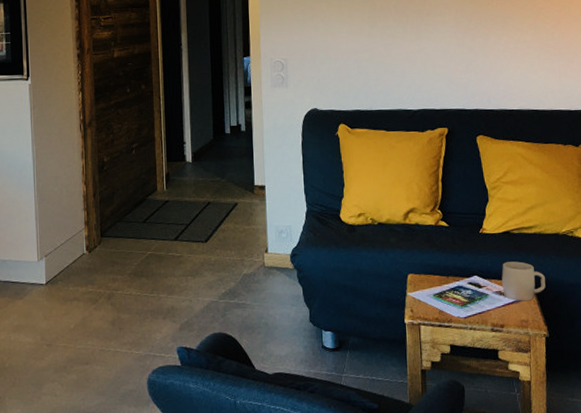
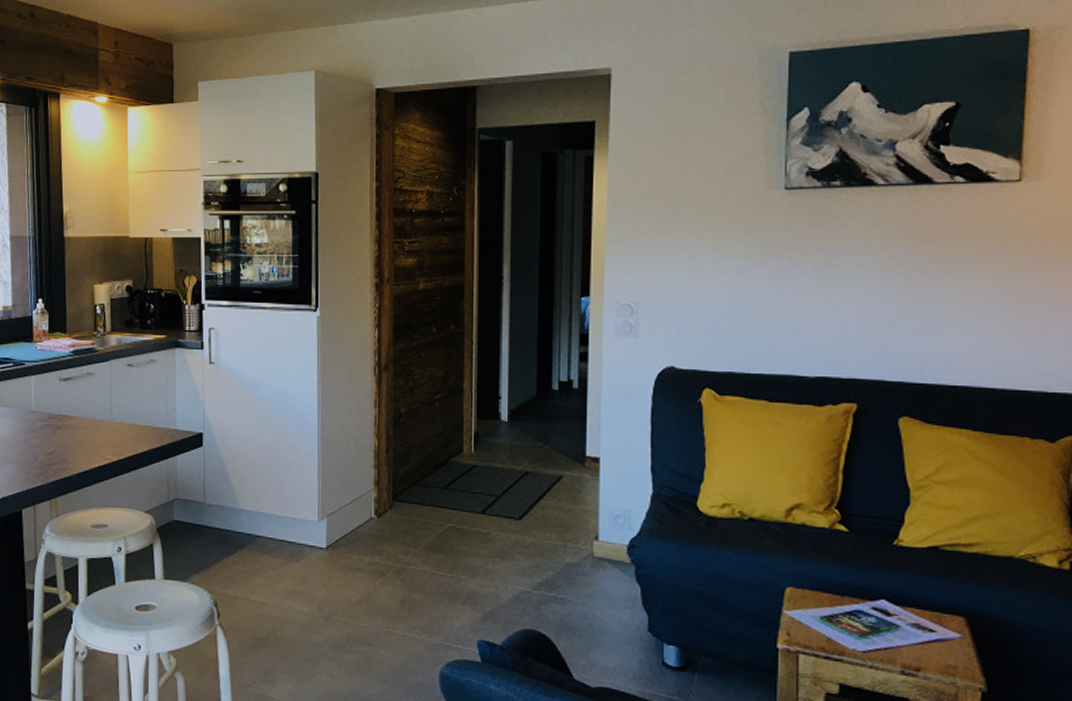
mug: present [501,261,546,302] -> none [922,587,987,642]

